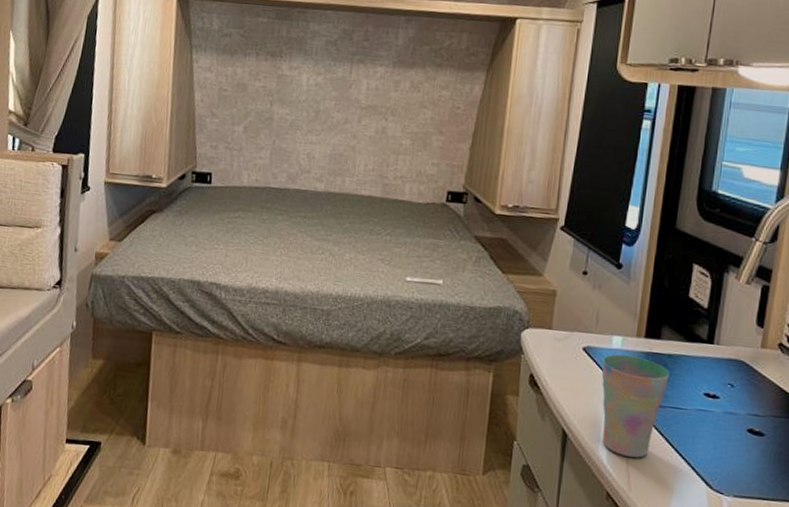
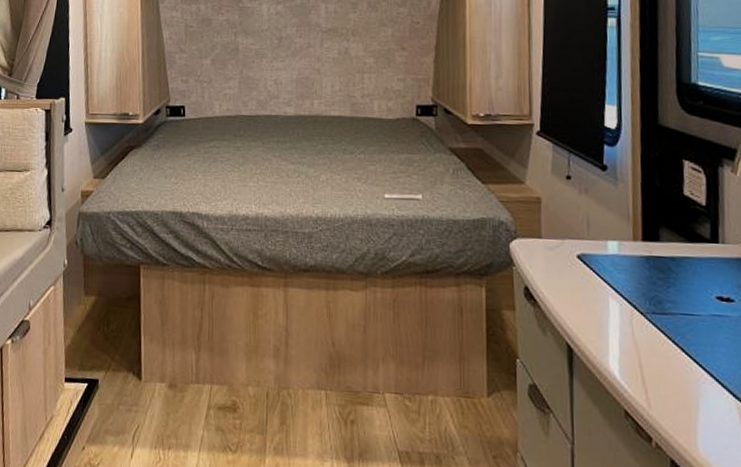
cup: present [601,354,670,458] -> none [600,260,676,371]

